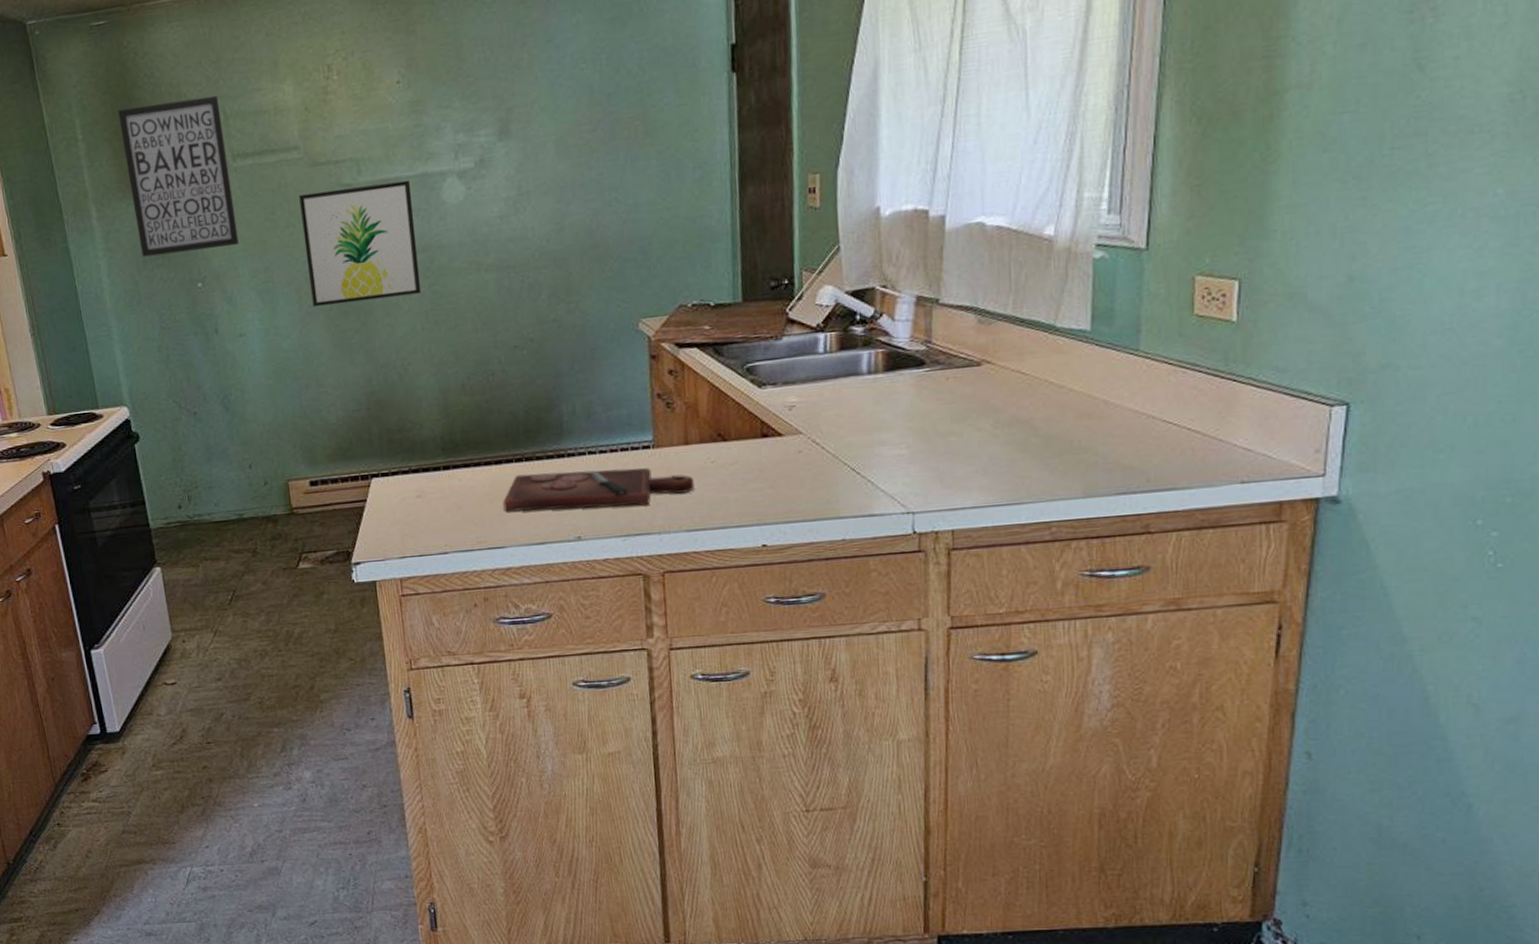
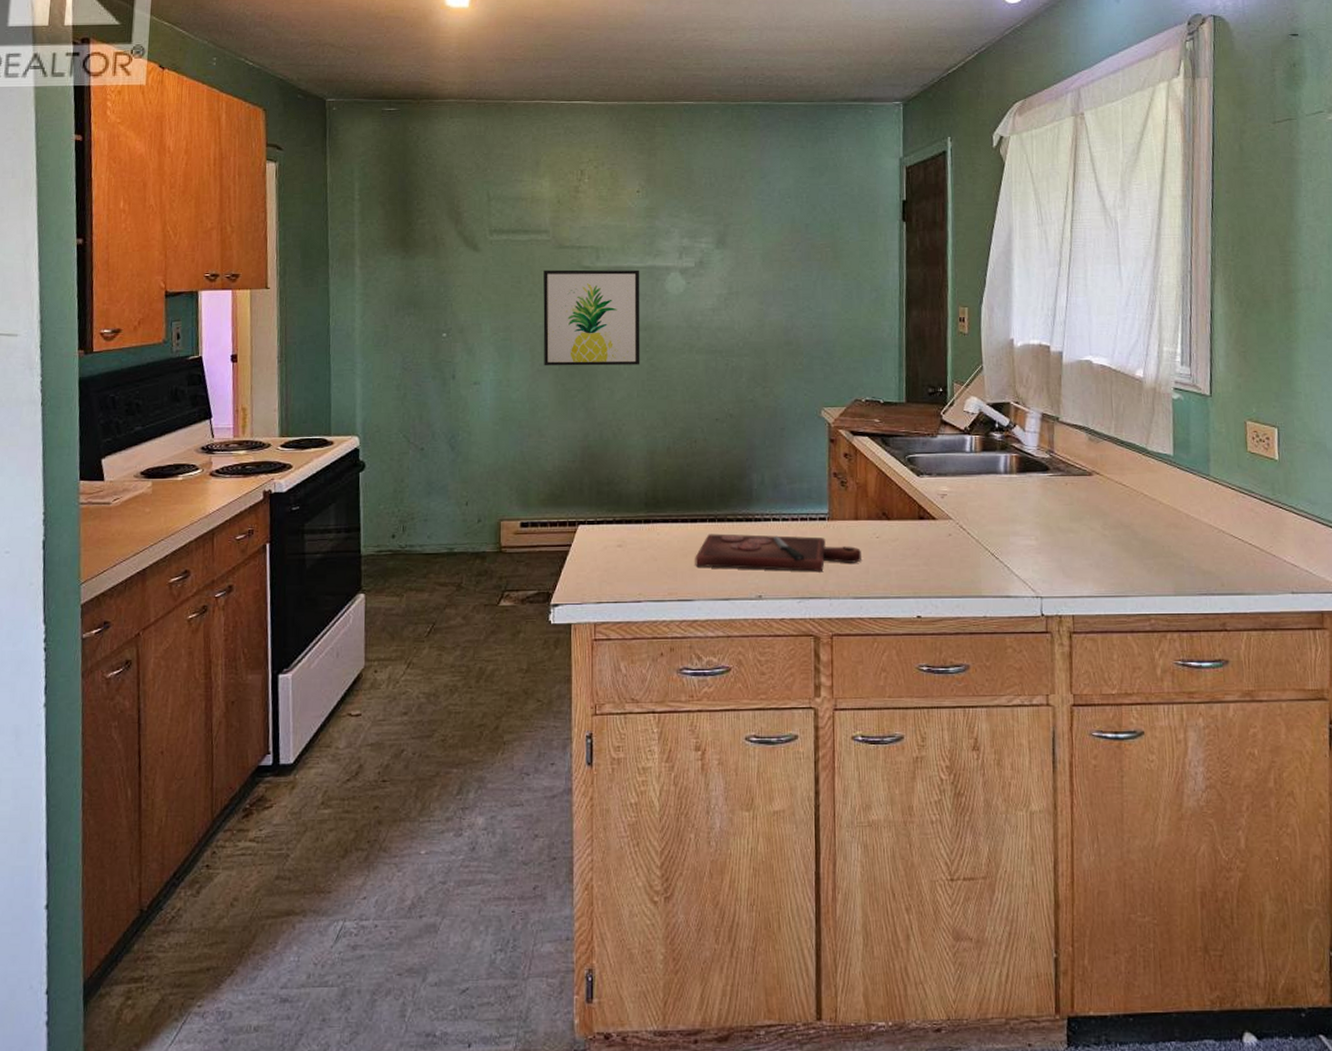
wall art: present [118,95,239,258] -> none [394,180,486,305]

